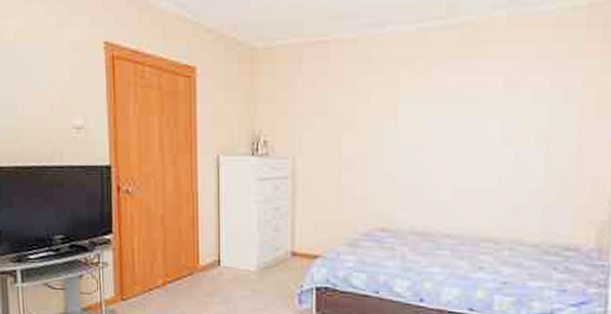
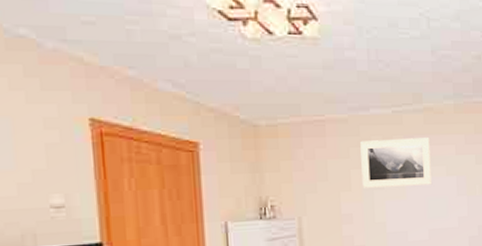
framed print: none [370,64,466,128] -> present [360,138,433,188]

